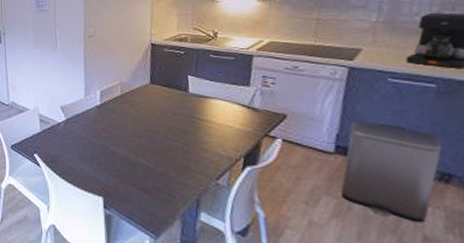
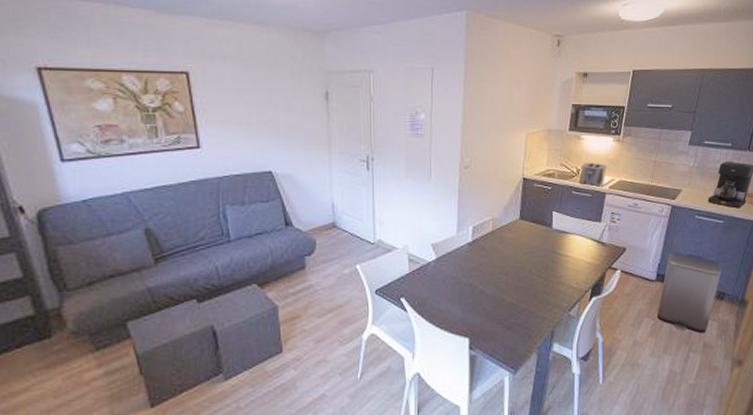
toaster: none [217,24,252,50] -> present [579,162,607,187]

